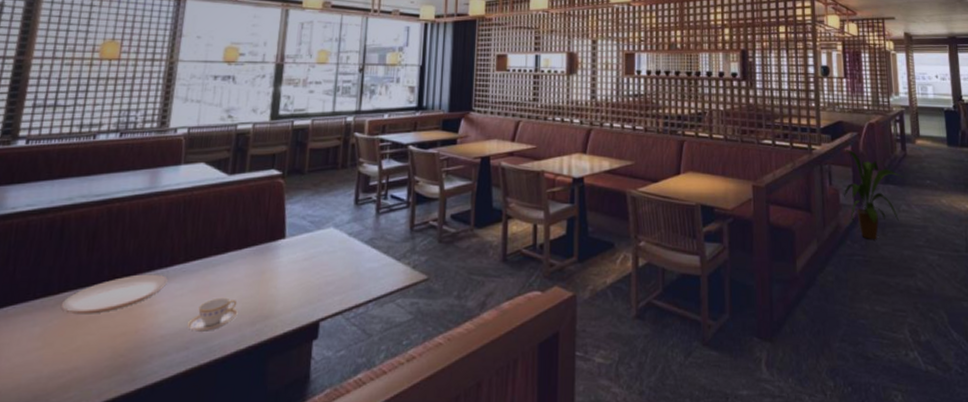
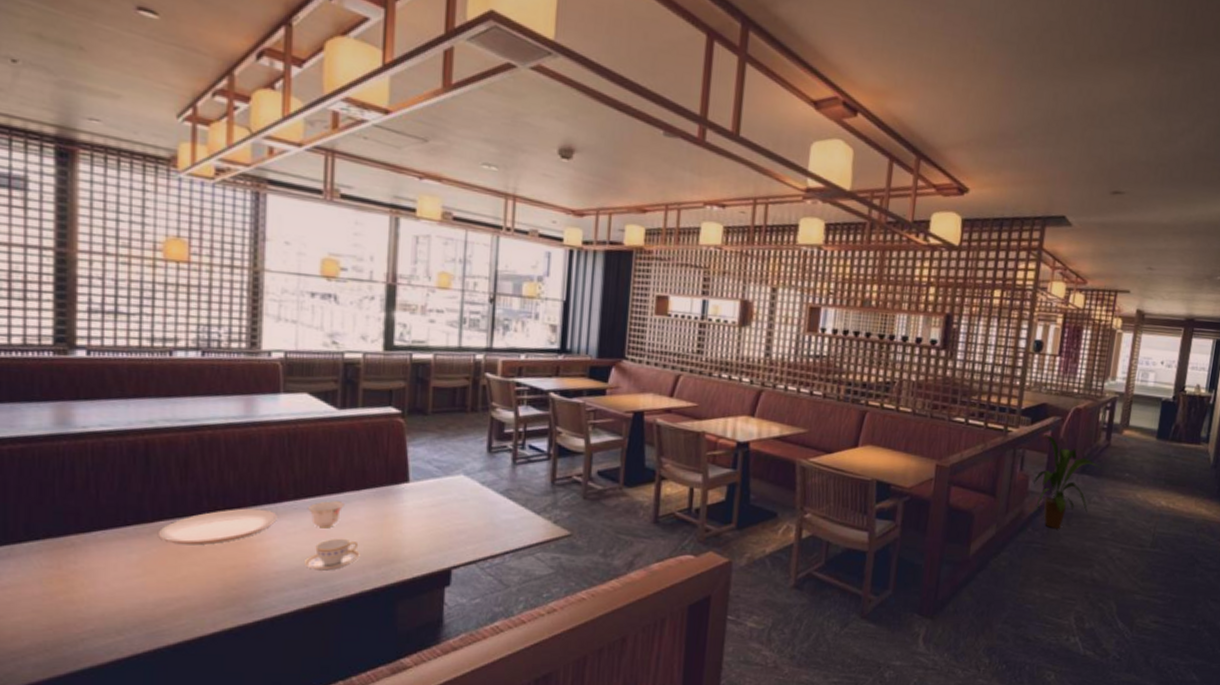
teacup: none [194,261,228,289] -> present [307,501,344,529]

